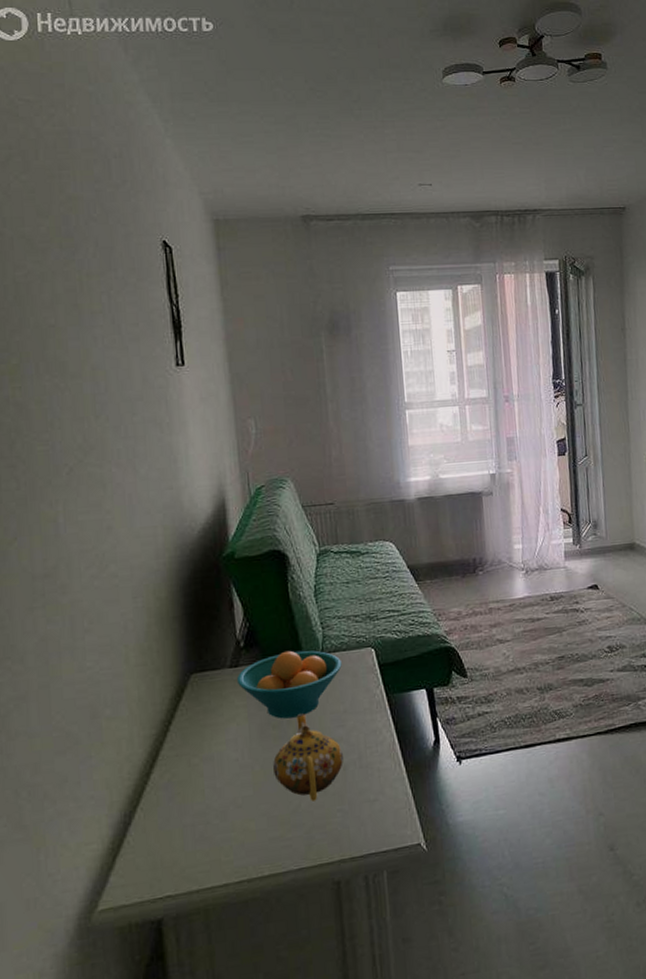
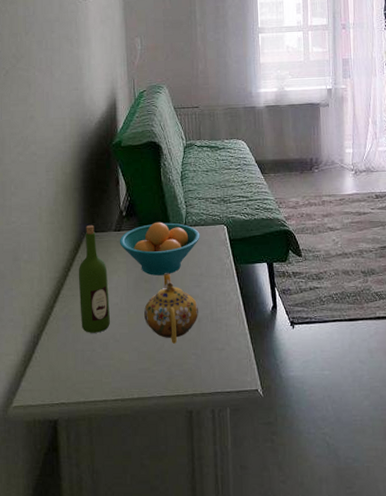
wine bottle: none [182,662,229,802] -> present [78,224,110,333]

